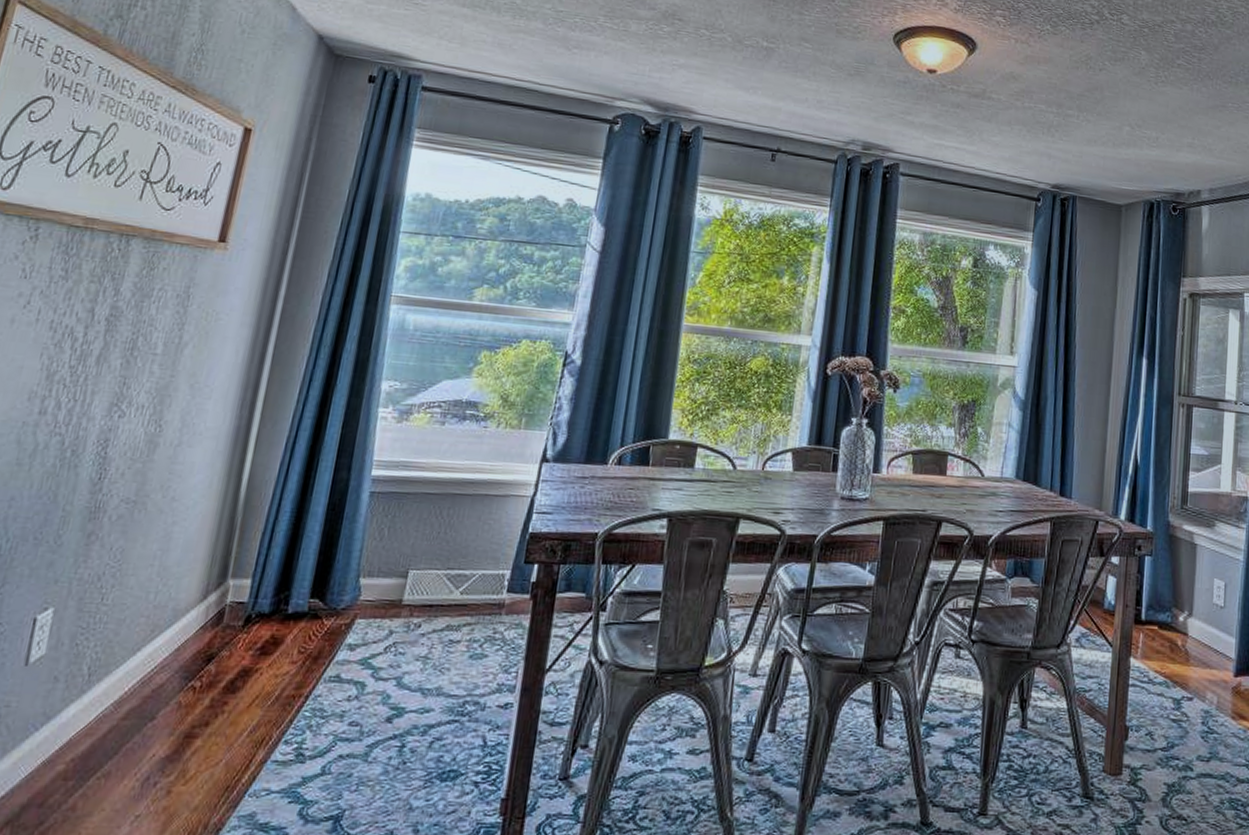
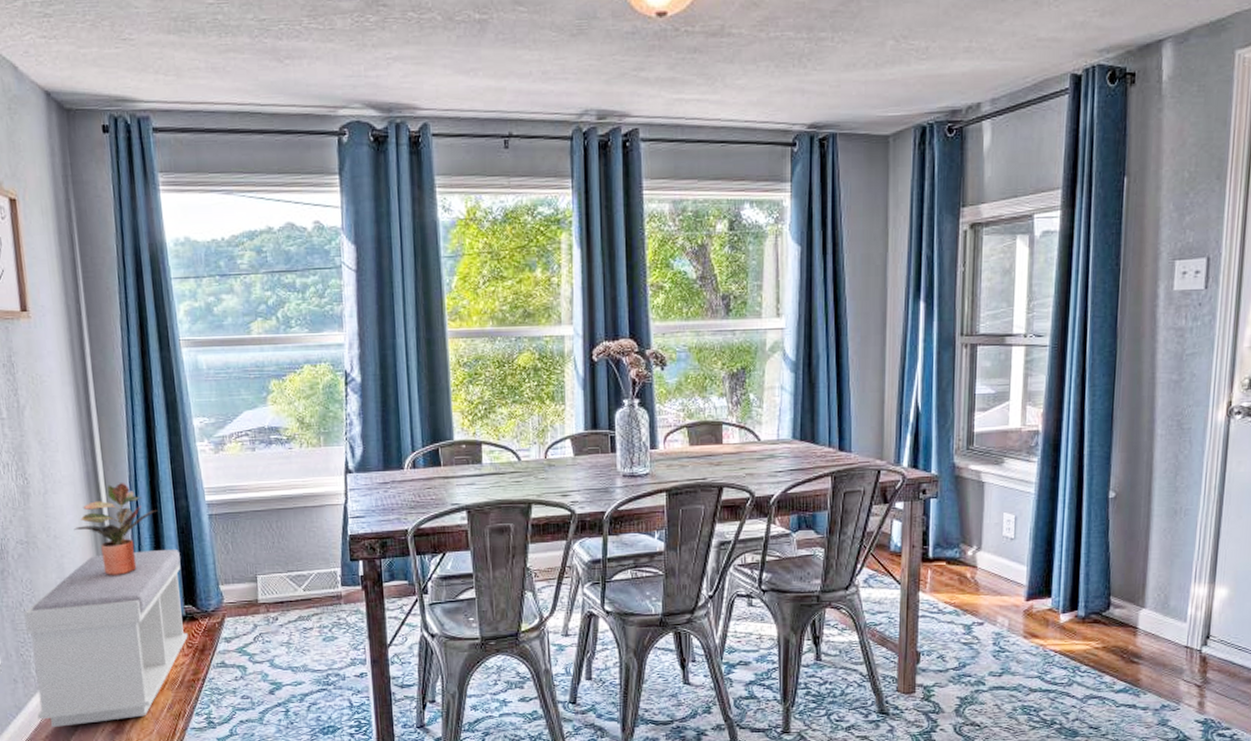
bench: none [69,526,323,747] -> present [24,548,188,727]
potted plant: none [199,443,310,554] -> present [73,483,158,575]

